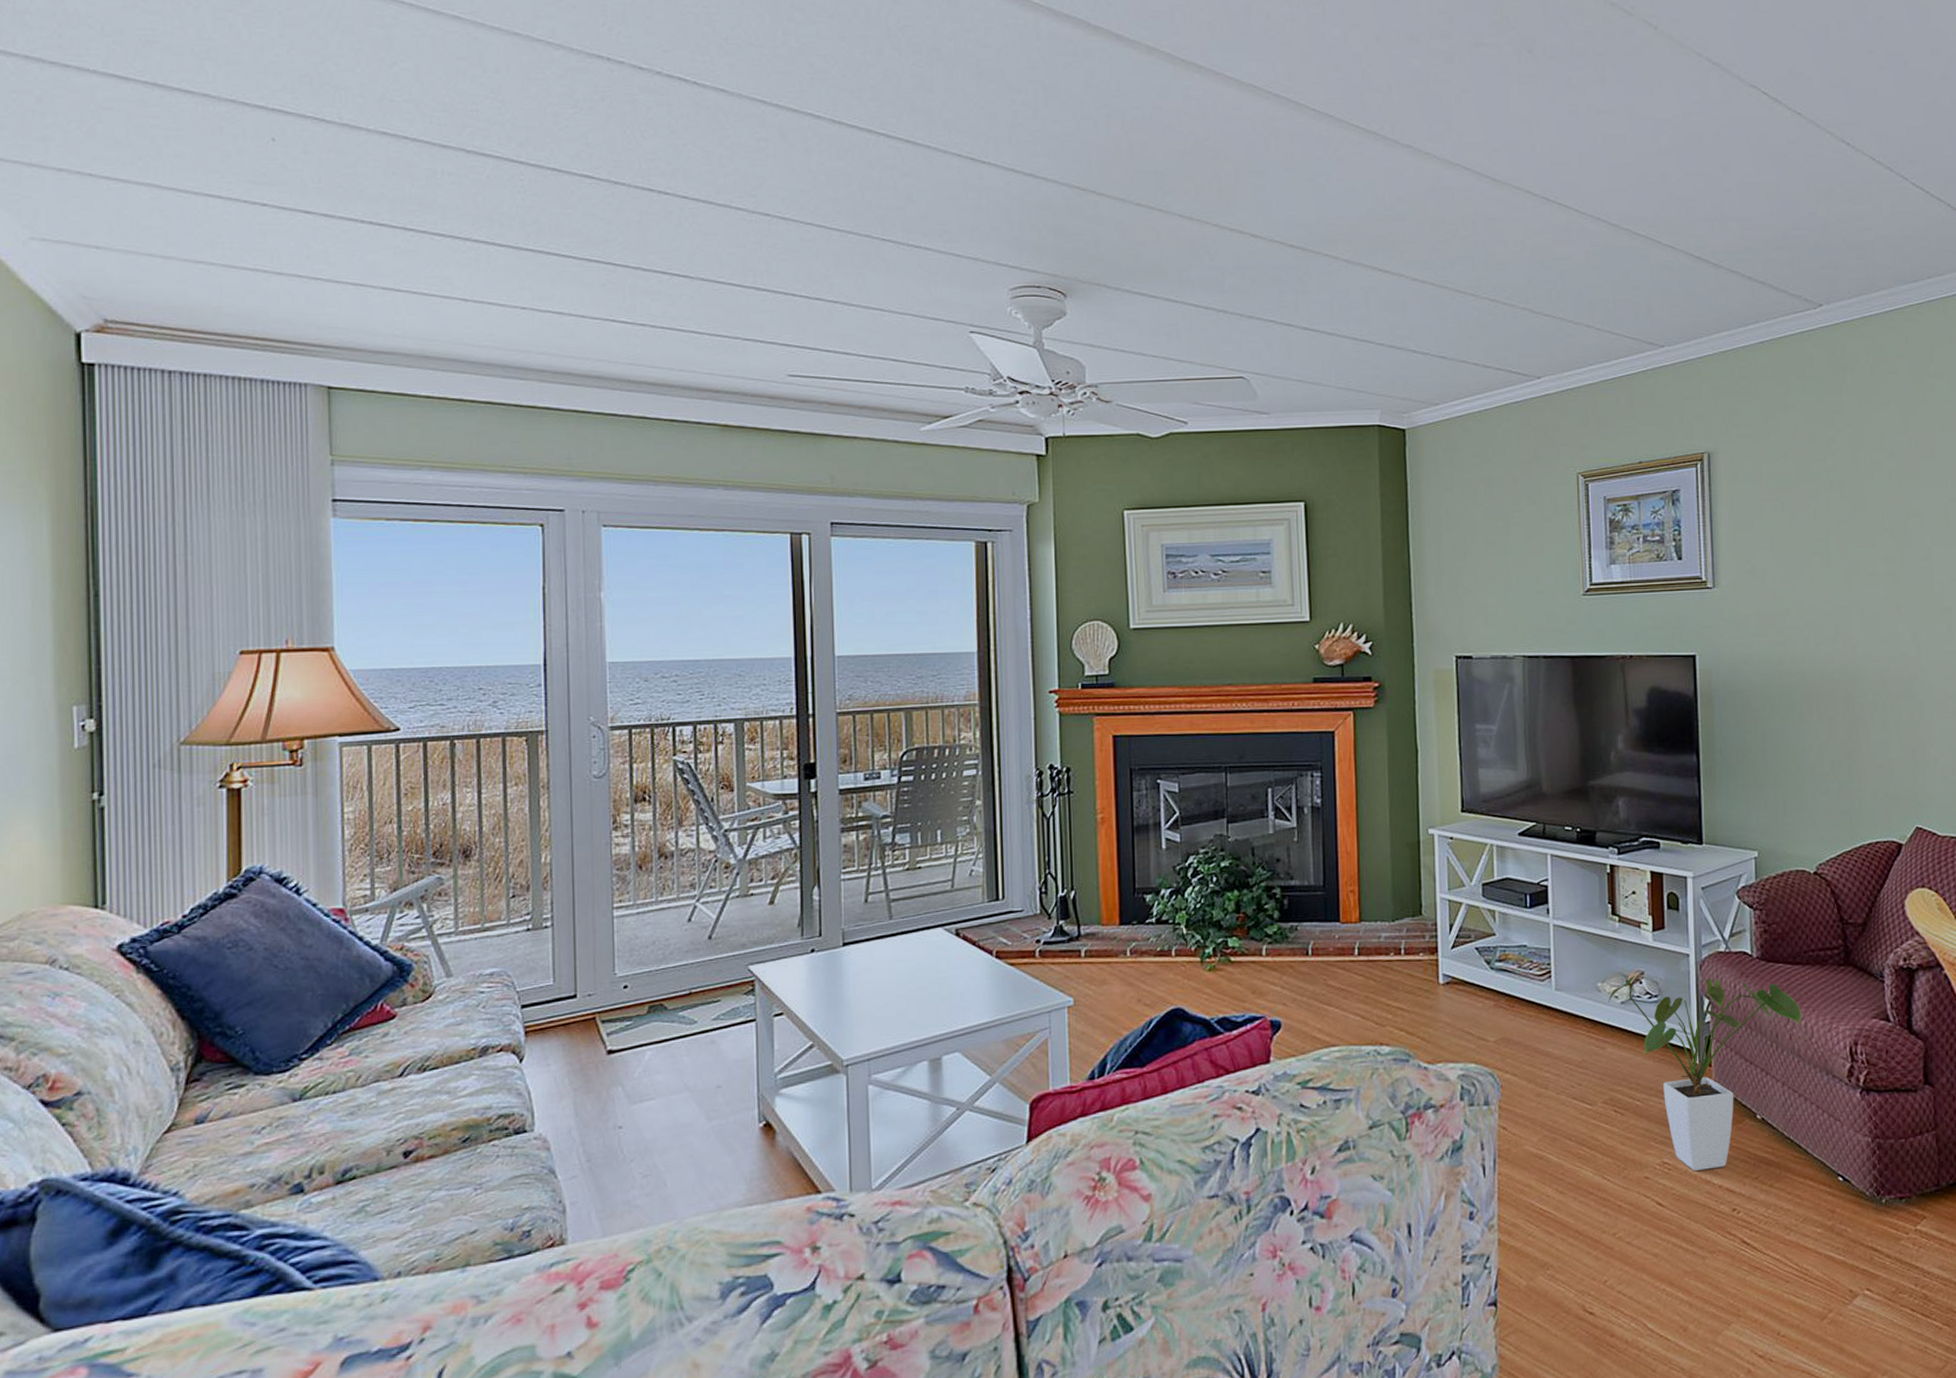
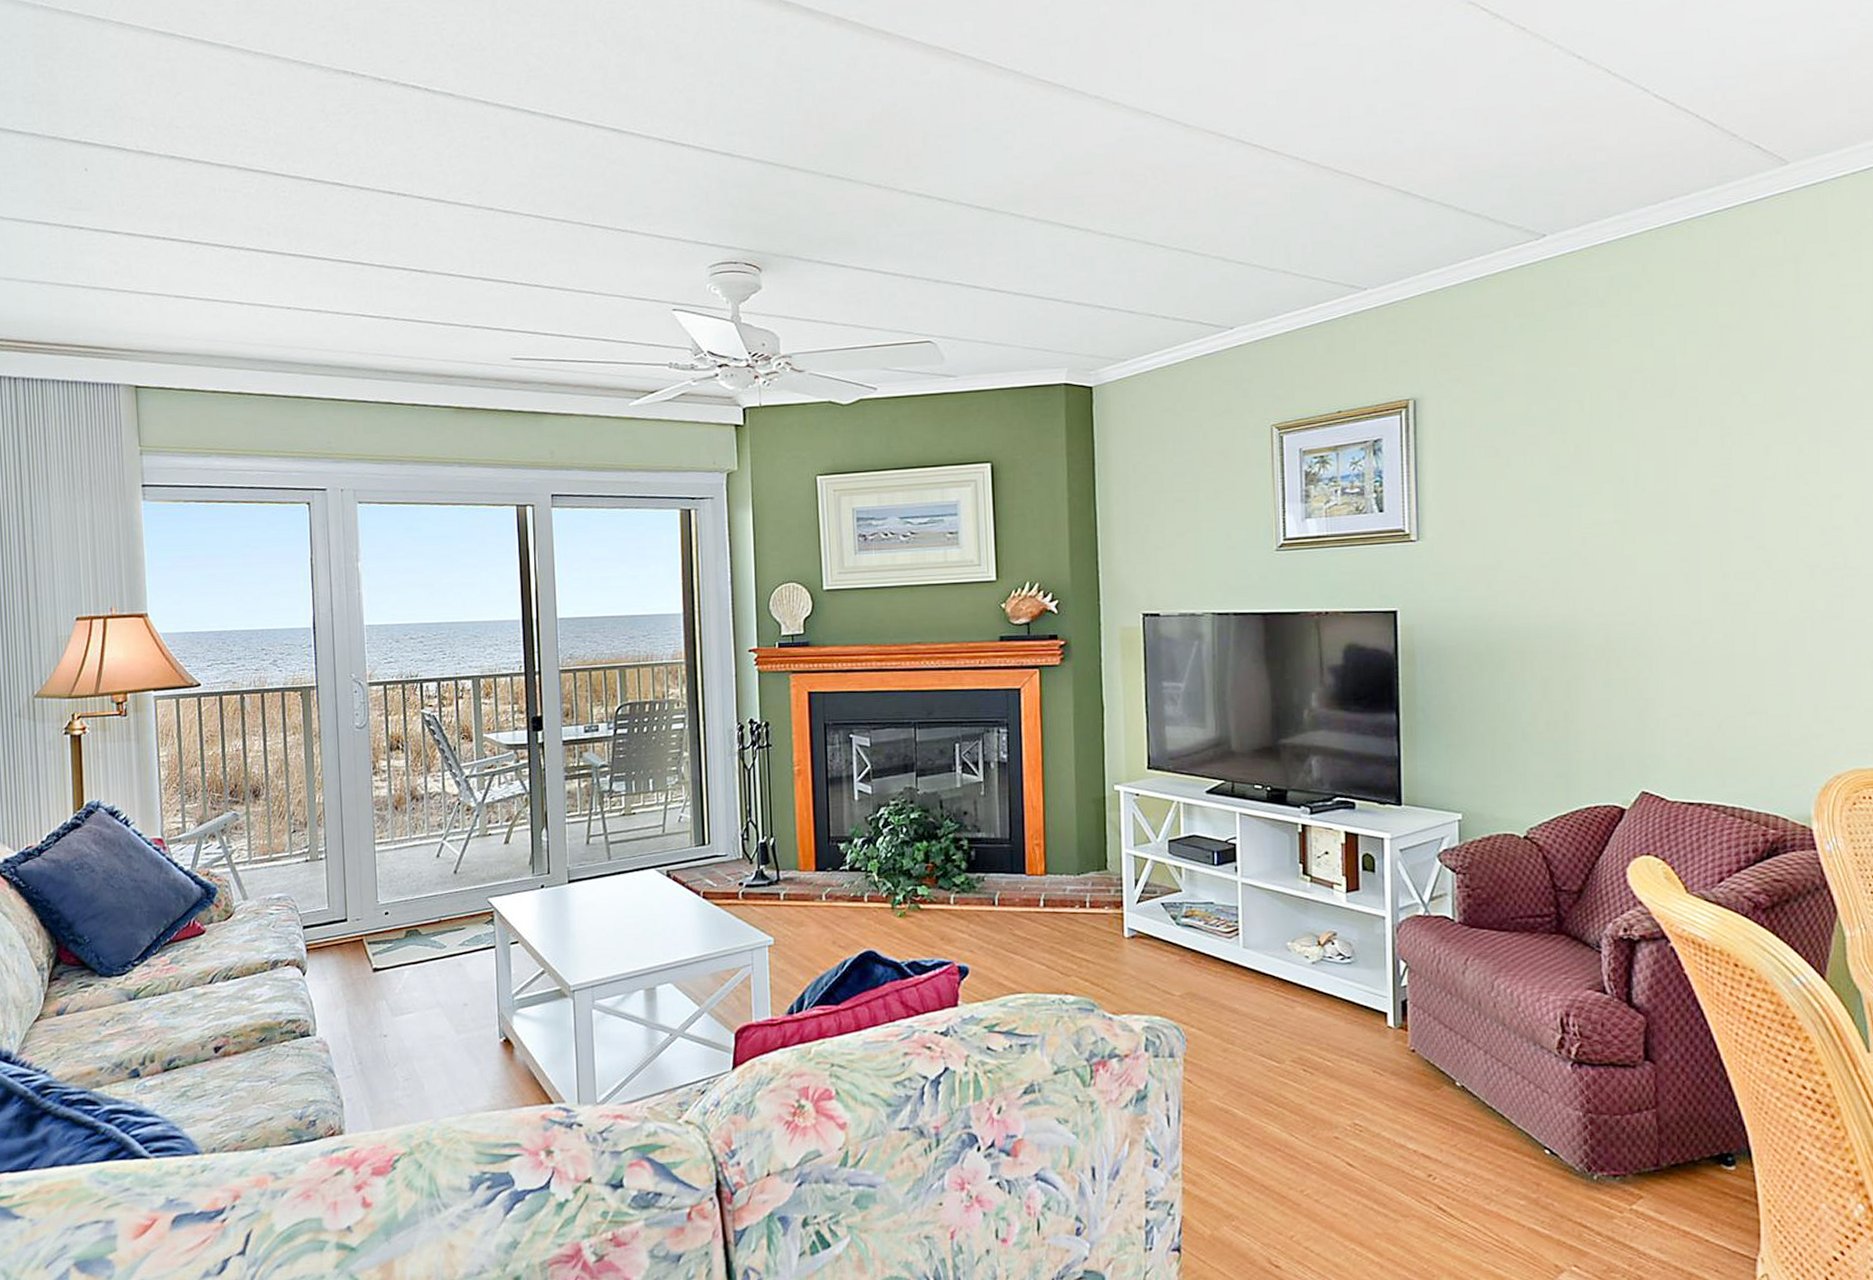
house plant: present [1607,975,1801,1171] -> none [1297,935,1507,1134]

